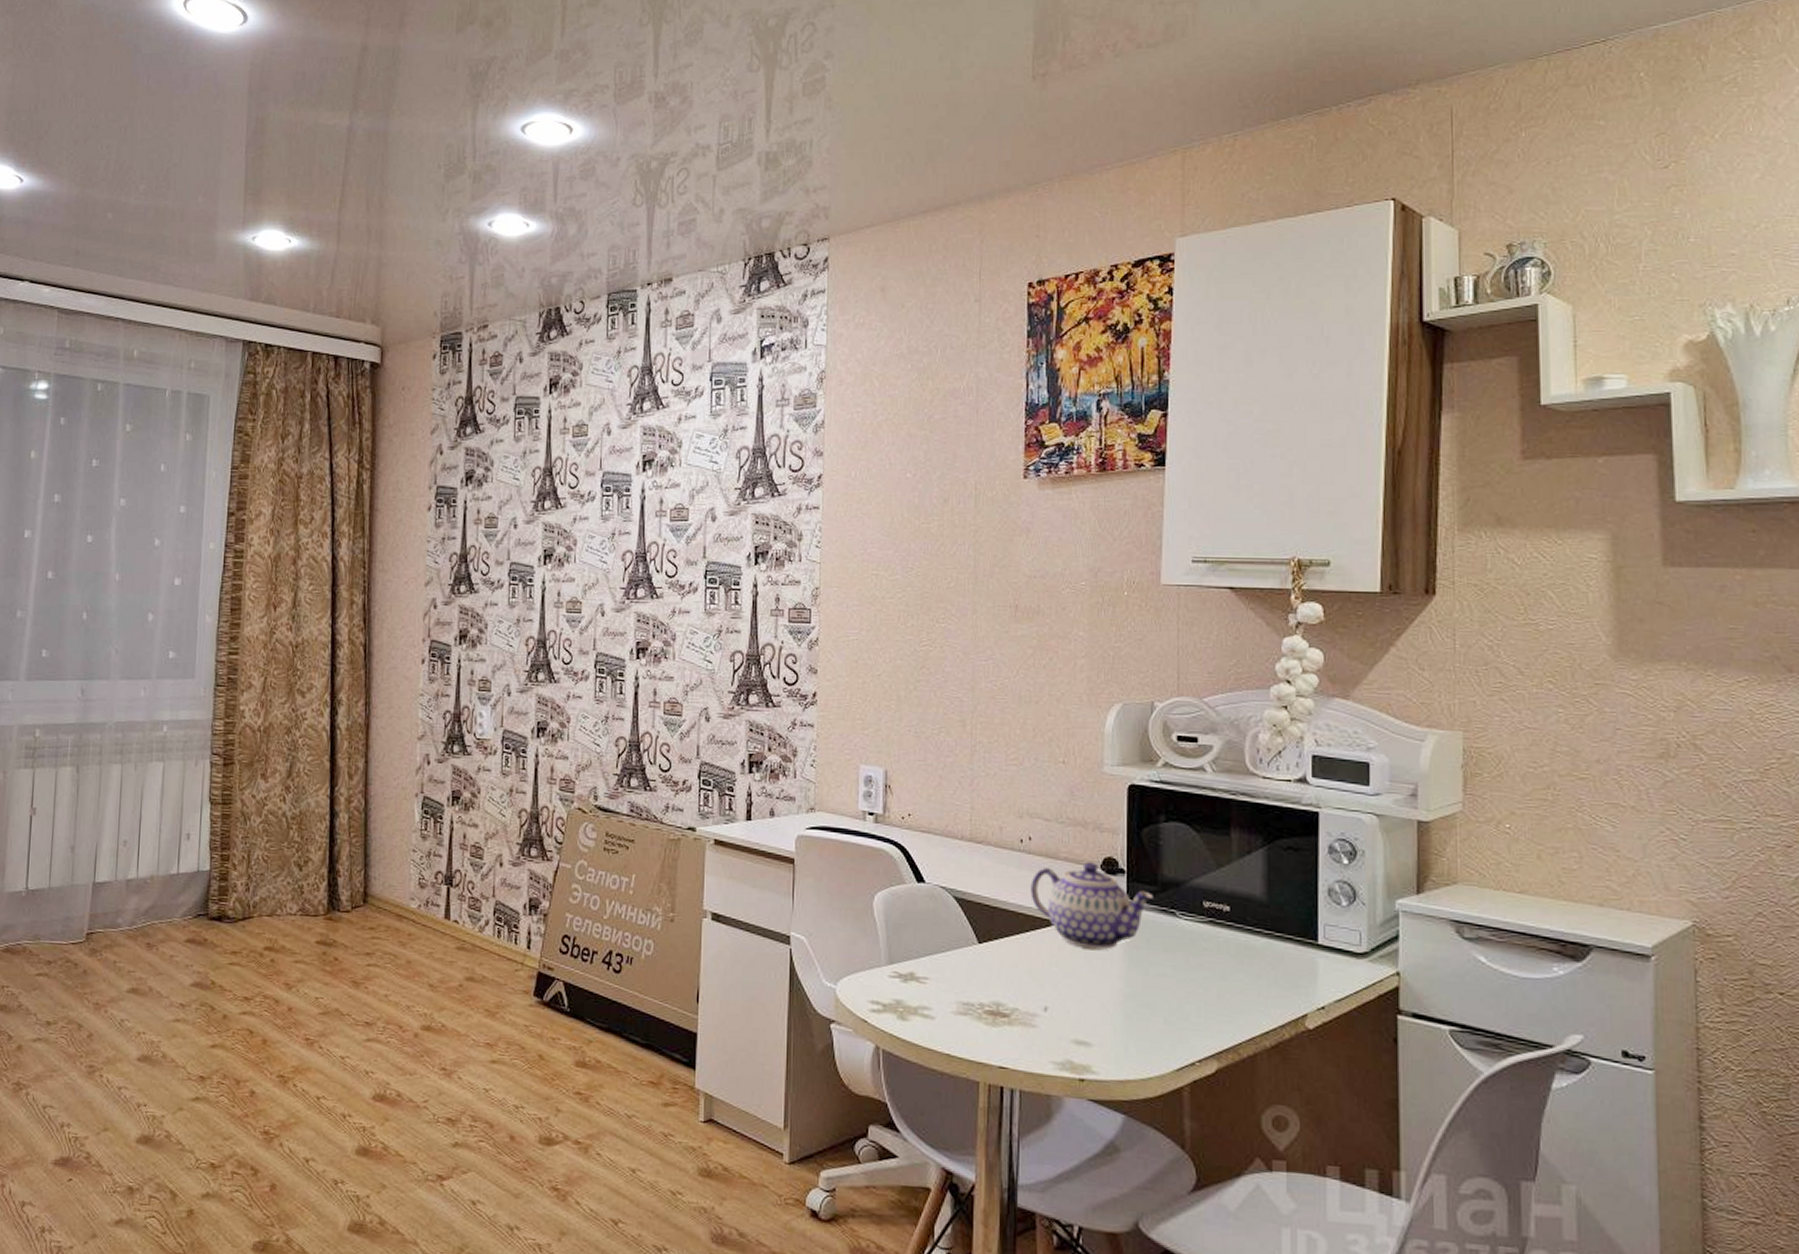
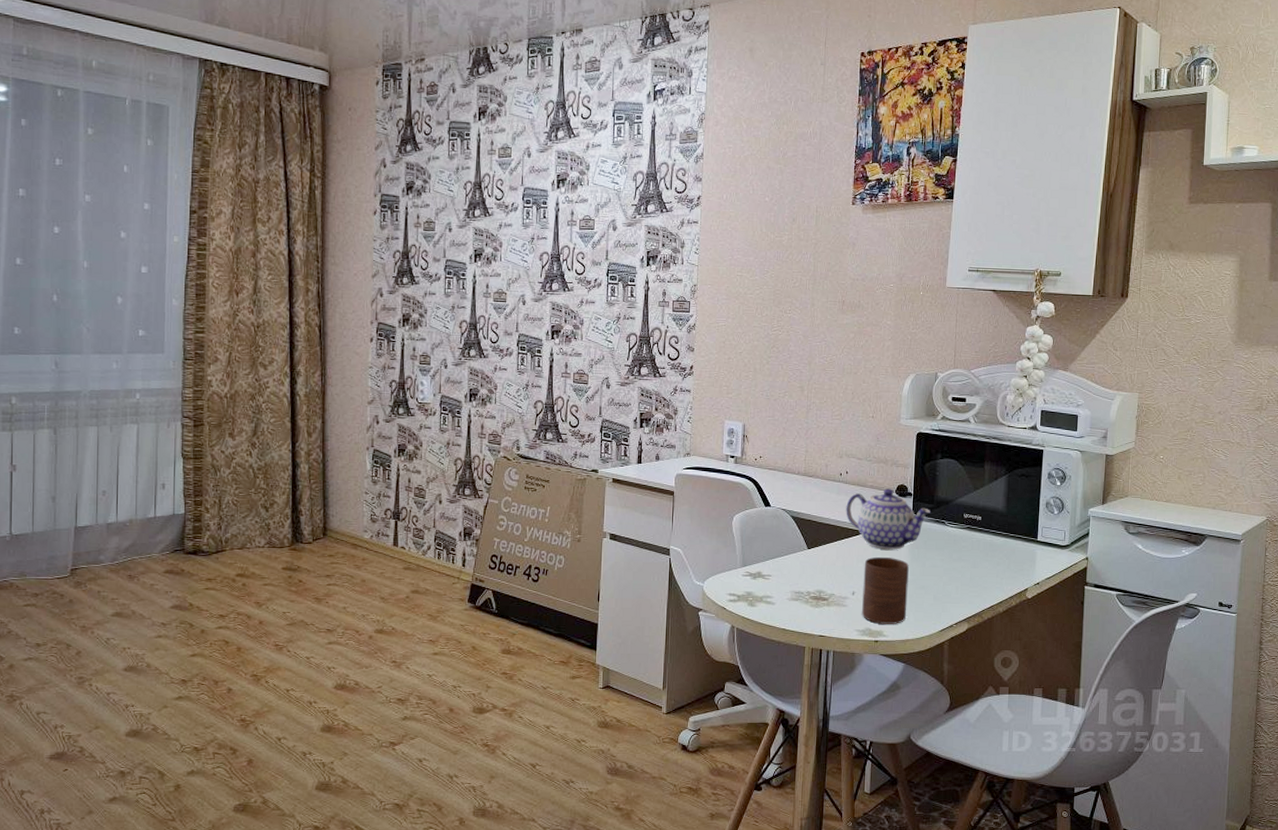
cup: none [1059,958,1125,1057] -> present [862,556,909,624]

